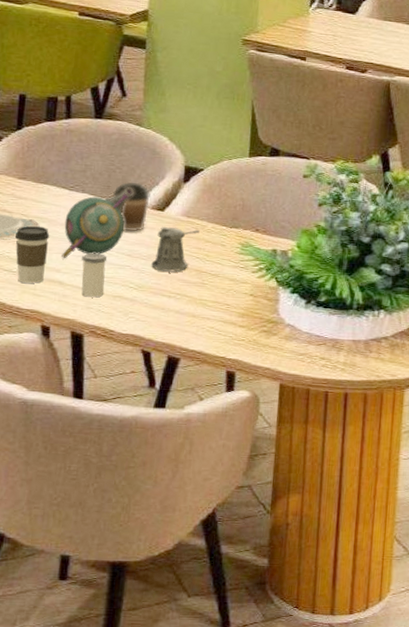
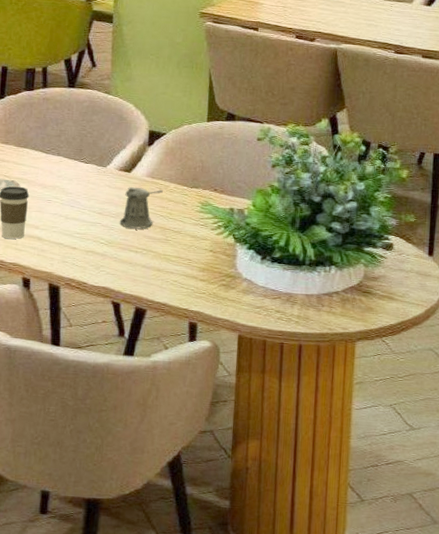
teapot: present [61,187,135,259] -> none [40,150,104,217]
salt shaker: present [81,253,106,298] -> none [57,211,80,252]
coffee cup: present [113,181,151,232] -> none [85,145,118,192]

